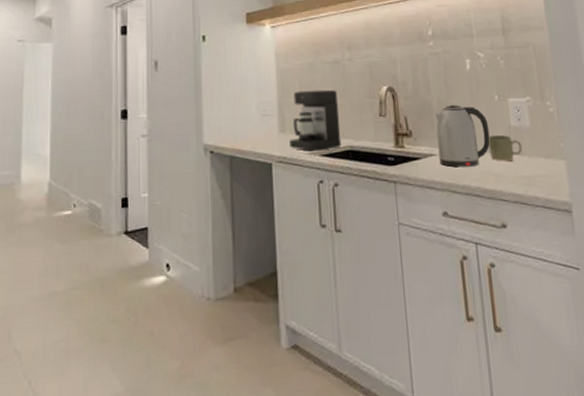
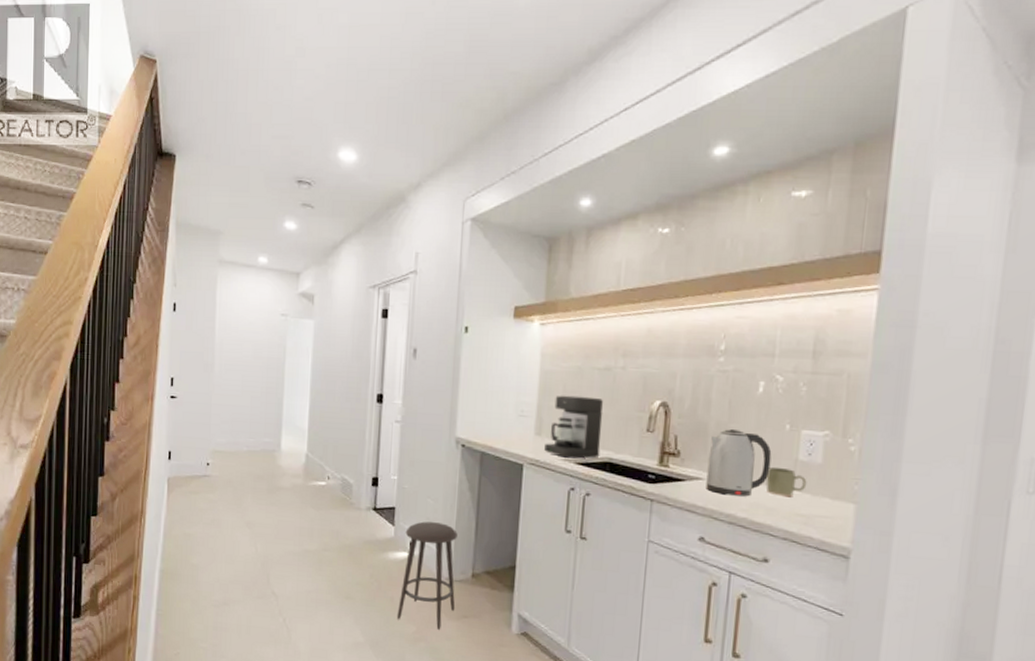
stool: none [158,237,221,361] -> present [396,521,458,631]

